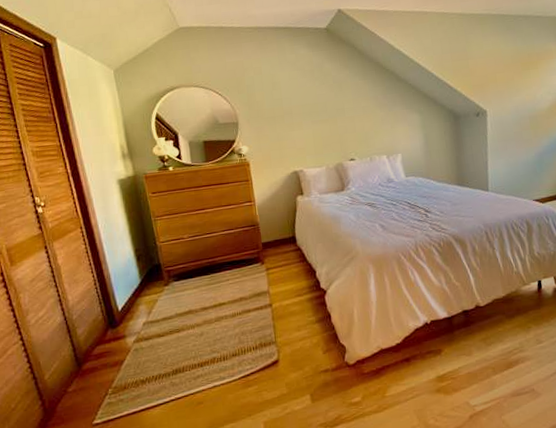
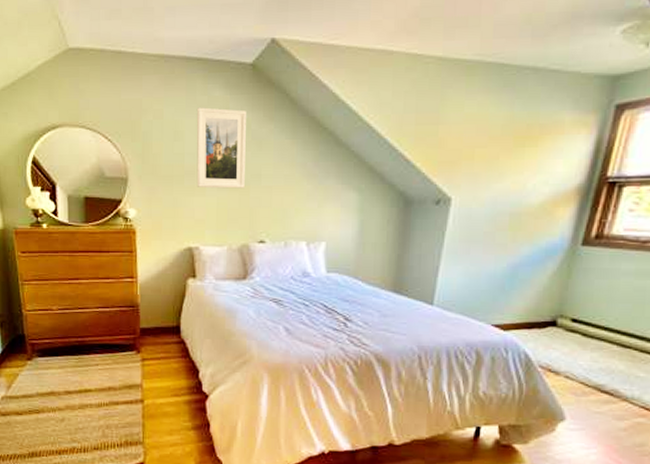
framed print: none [287,62,333,123] -> present [196,107,246,189]

